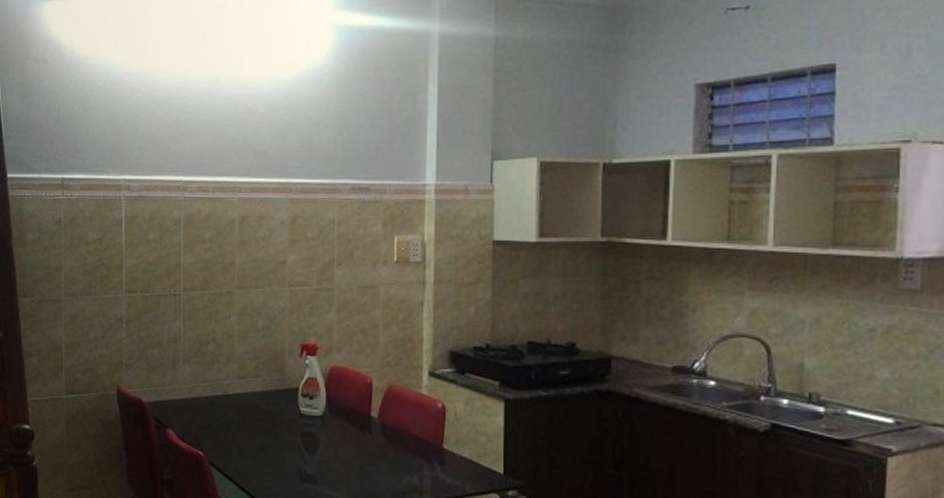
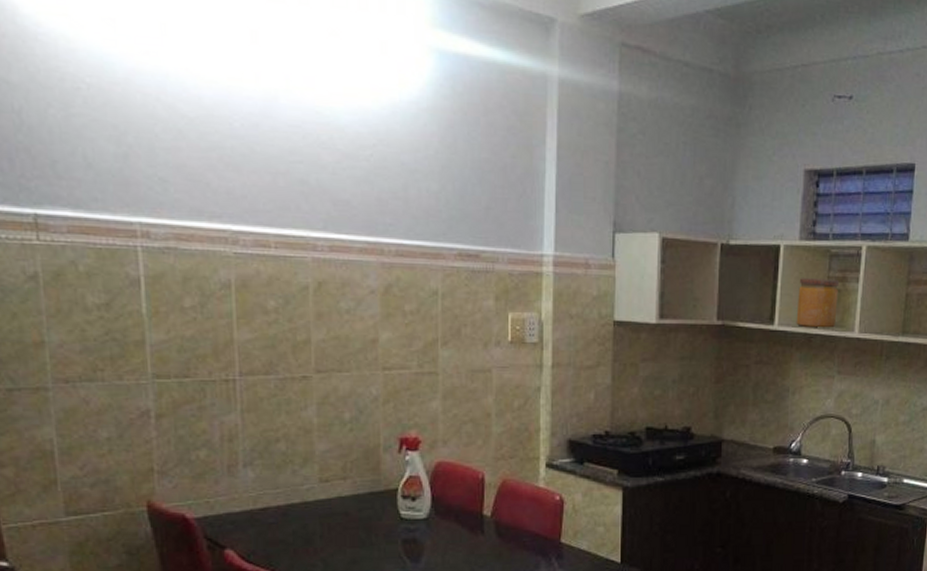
jar: none [693,191,745,242] -> present [796,278,840,328]

